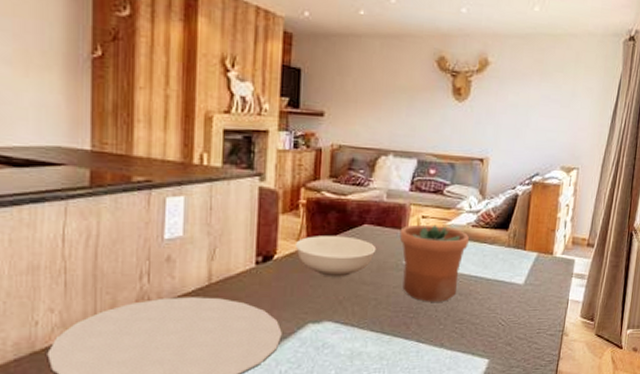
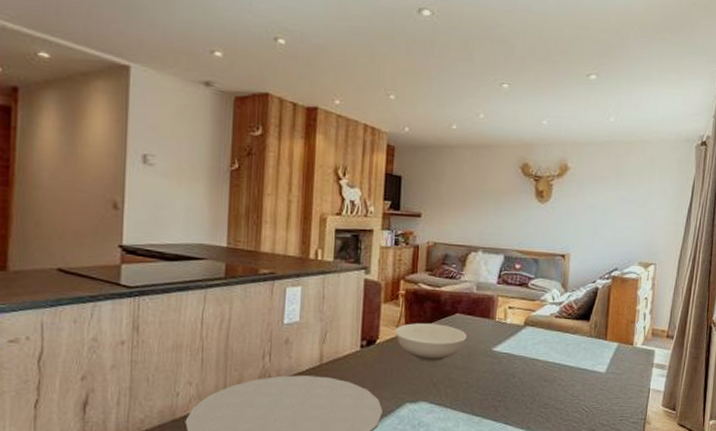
planter: present [399,224,469,302] -> none [488,314,552,387]

